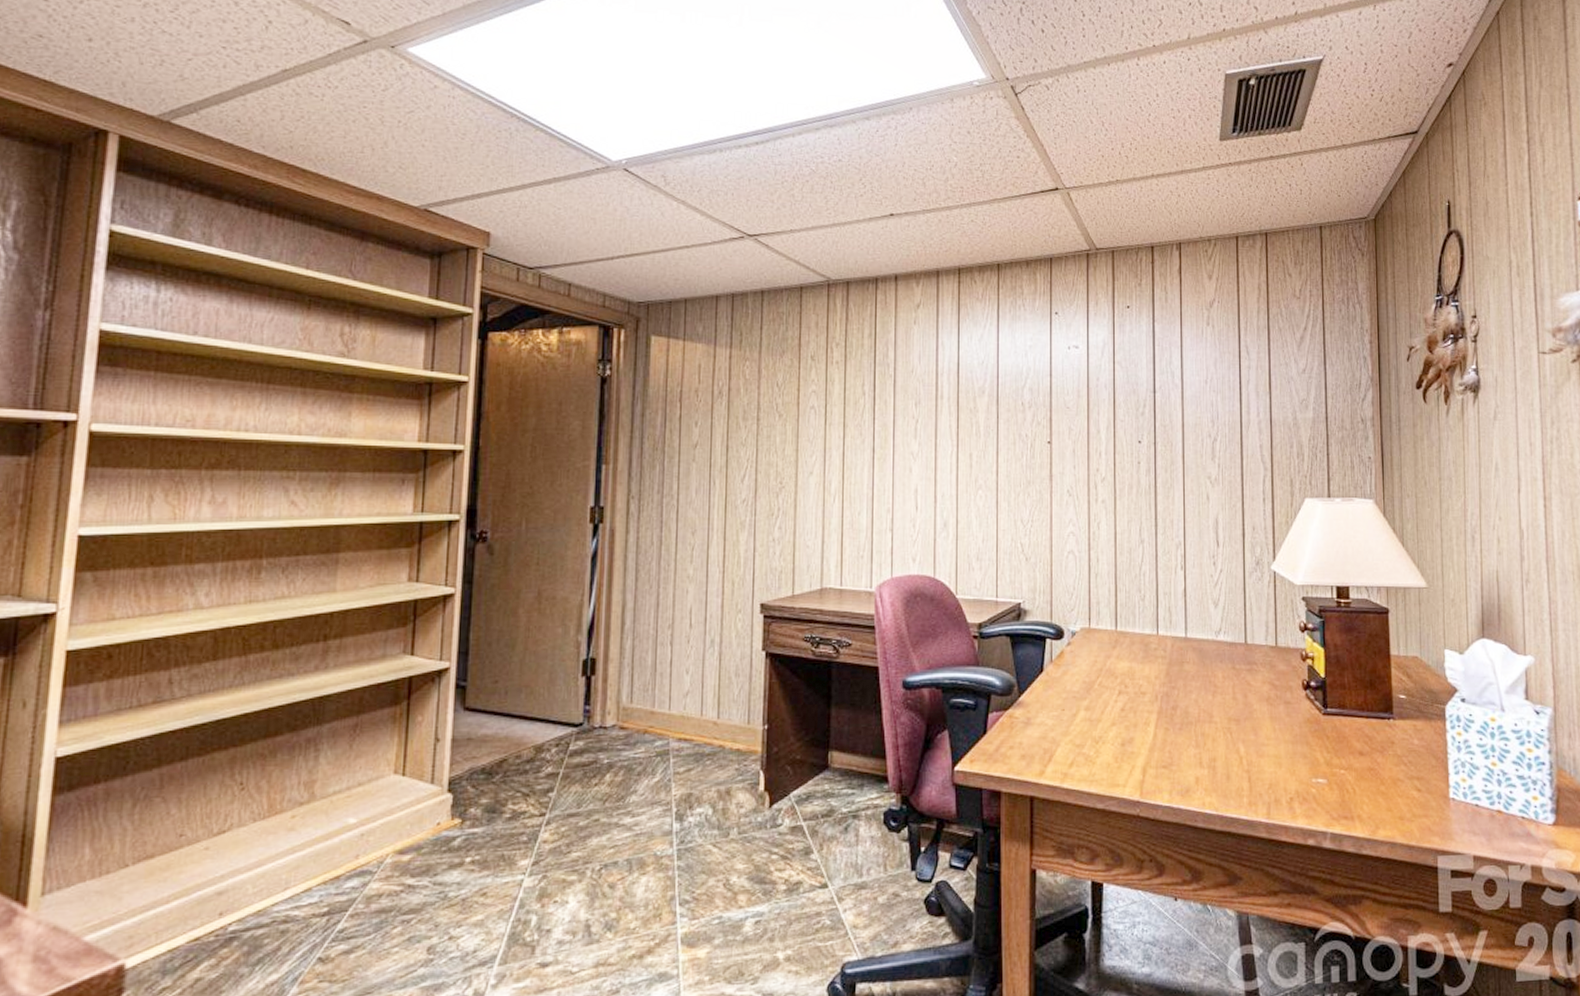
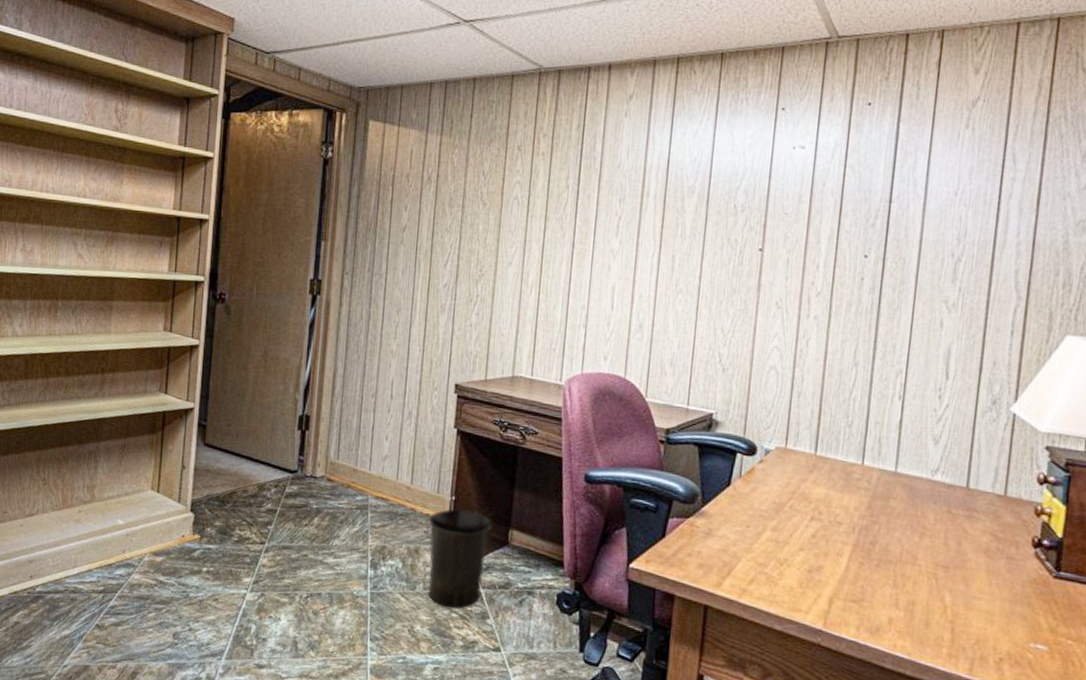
waste bin: none [741,736,811,850] -> present [428,508,493,609]

